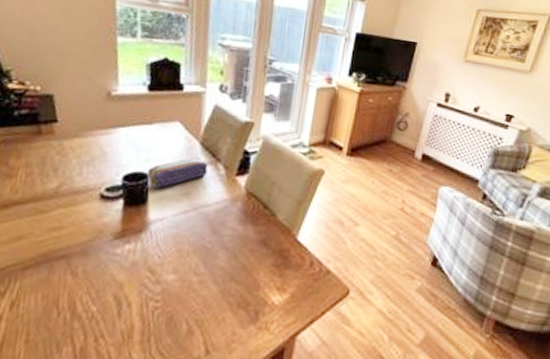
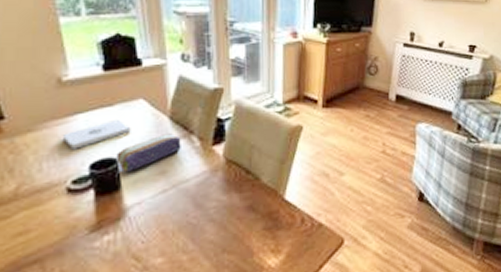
notepad: none [103,137,165,160] -> present [62,120,131,149]

